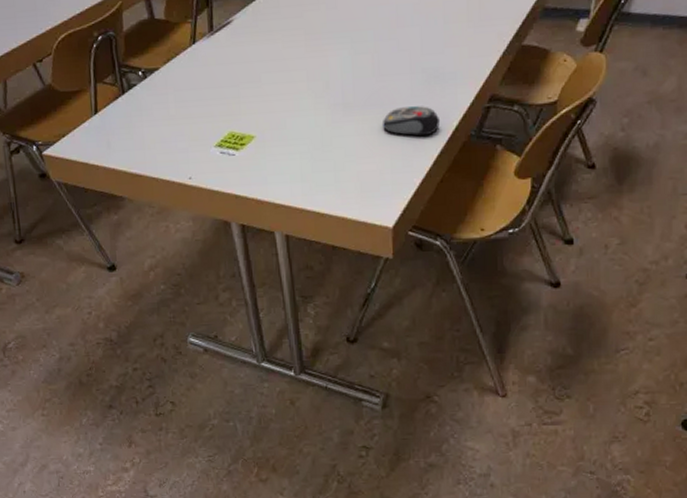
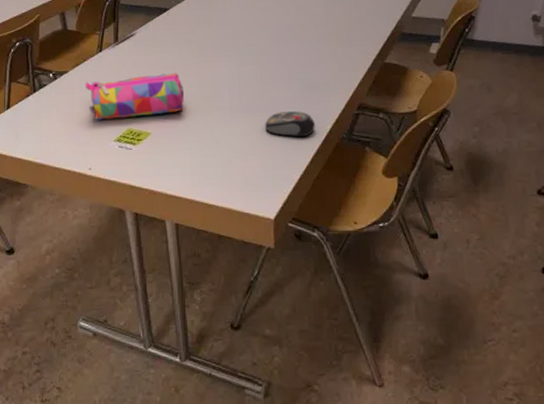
pencil case: none [178,65,291,124] -> present [85,72,184,121]

